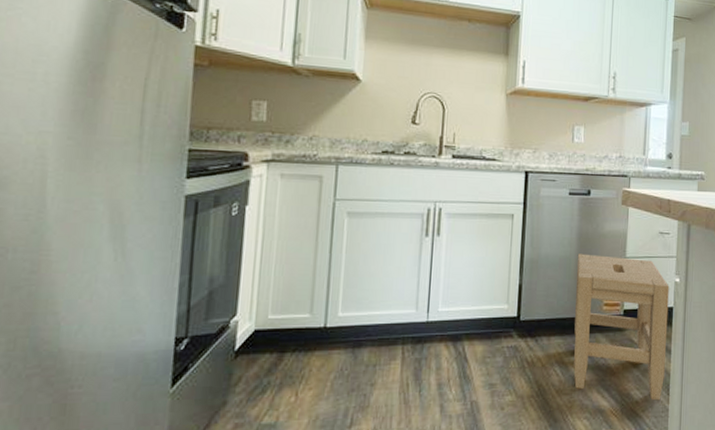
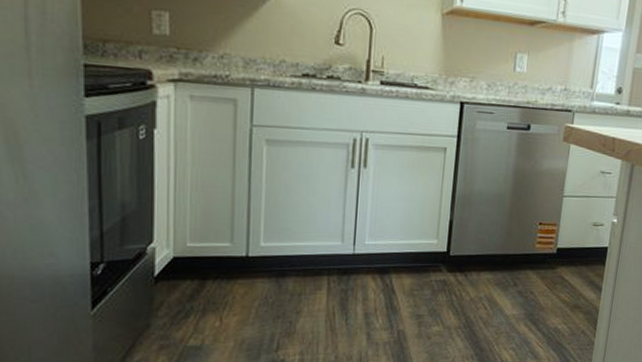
stool: present [574,253,669,401] -> none [502,191,606,335]

